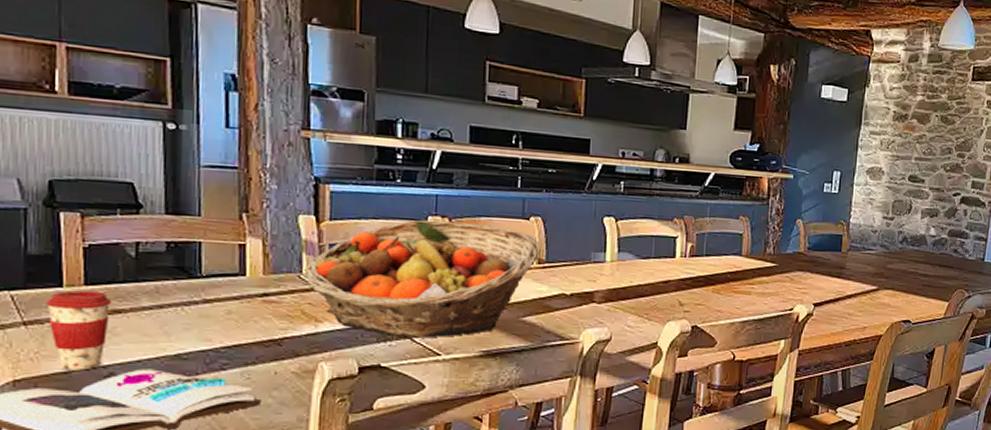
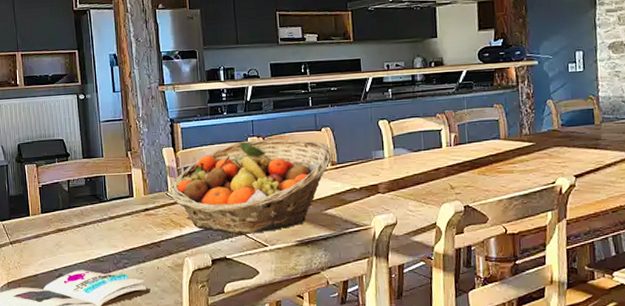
coffee cup: present [46,290,112,371] -> none [22,217,57,274]

